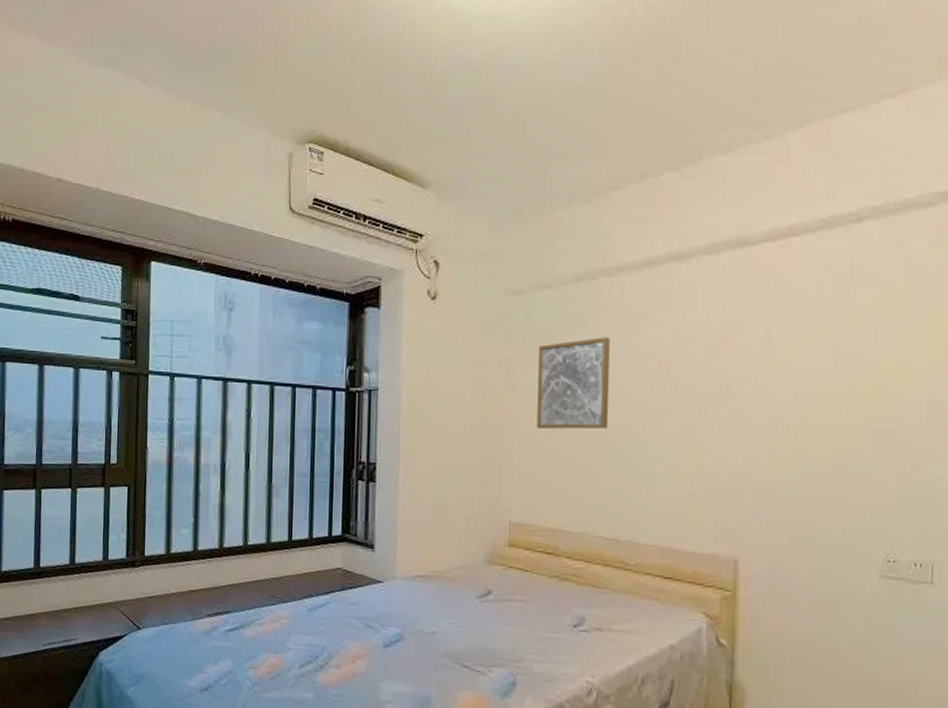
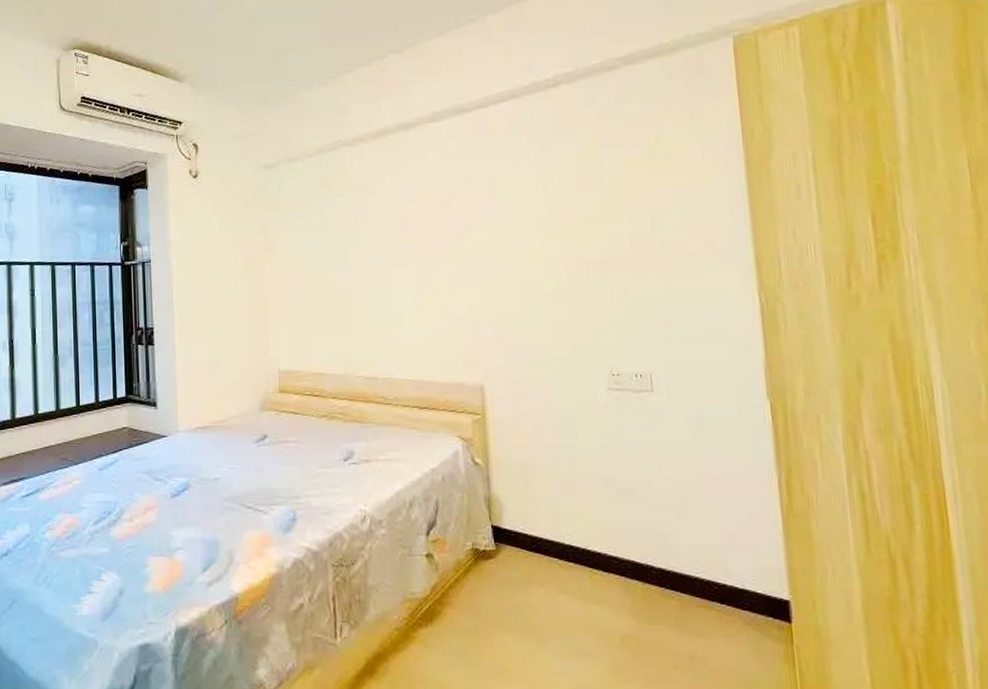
wall art: present [537,337,610,430] -> none [292,199,360,284]

